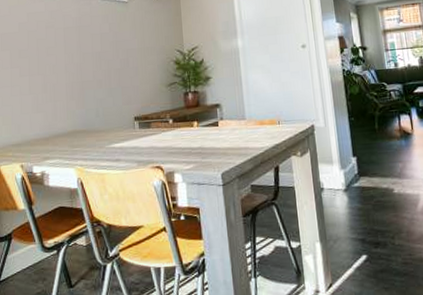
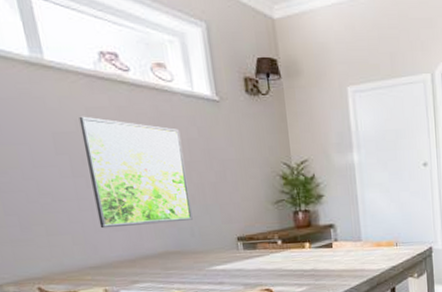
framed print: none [21,20,99,111] -> present [79,116,193,229]

